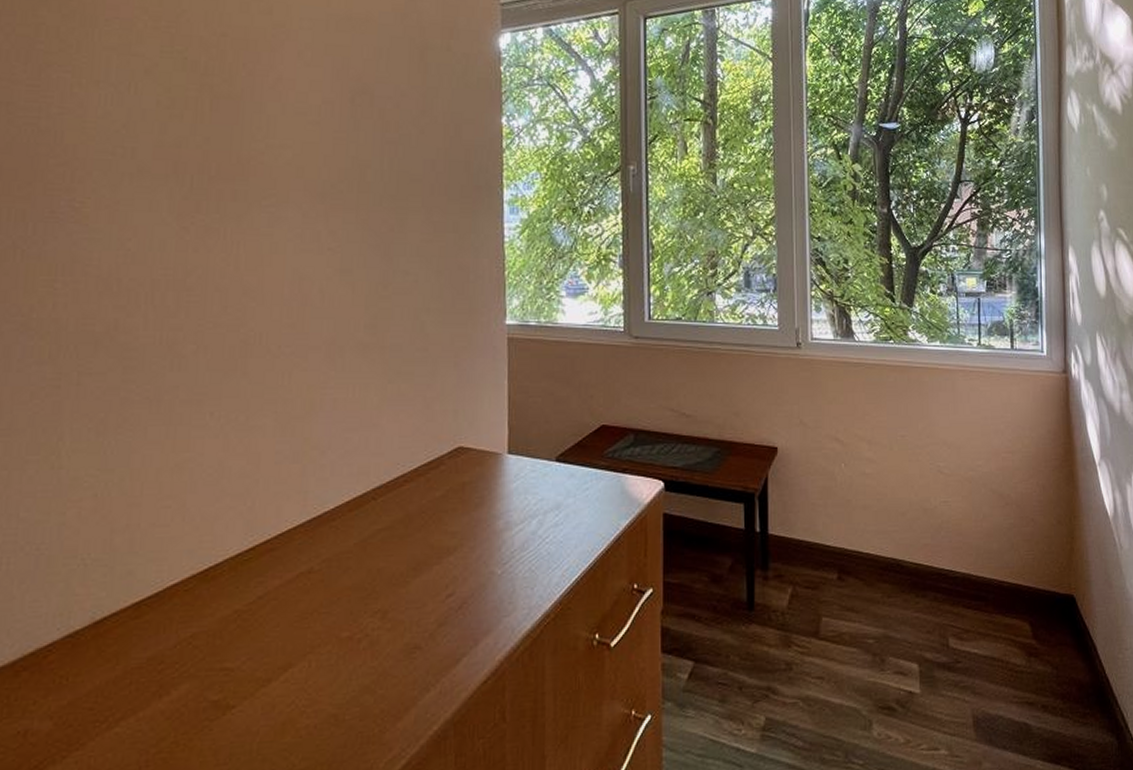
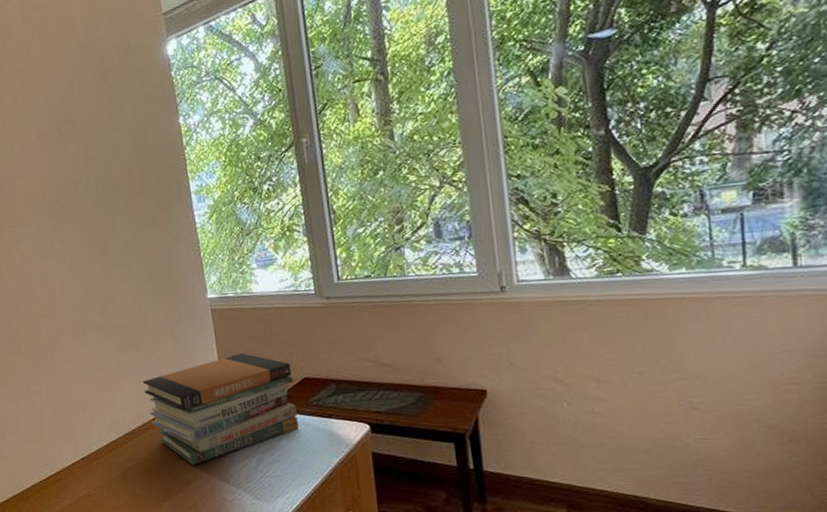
book stack: none [410,393,590,529] -> present [143,353,298,465]

